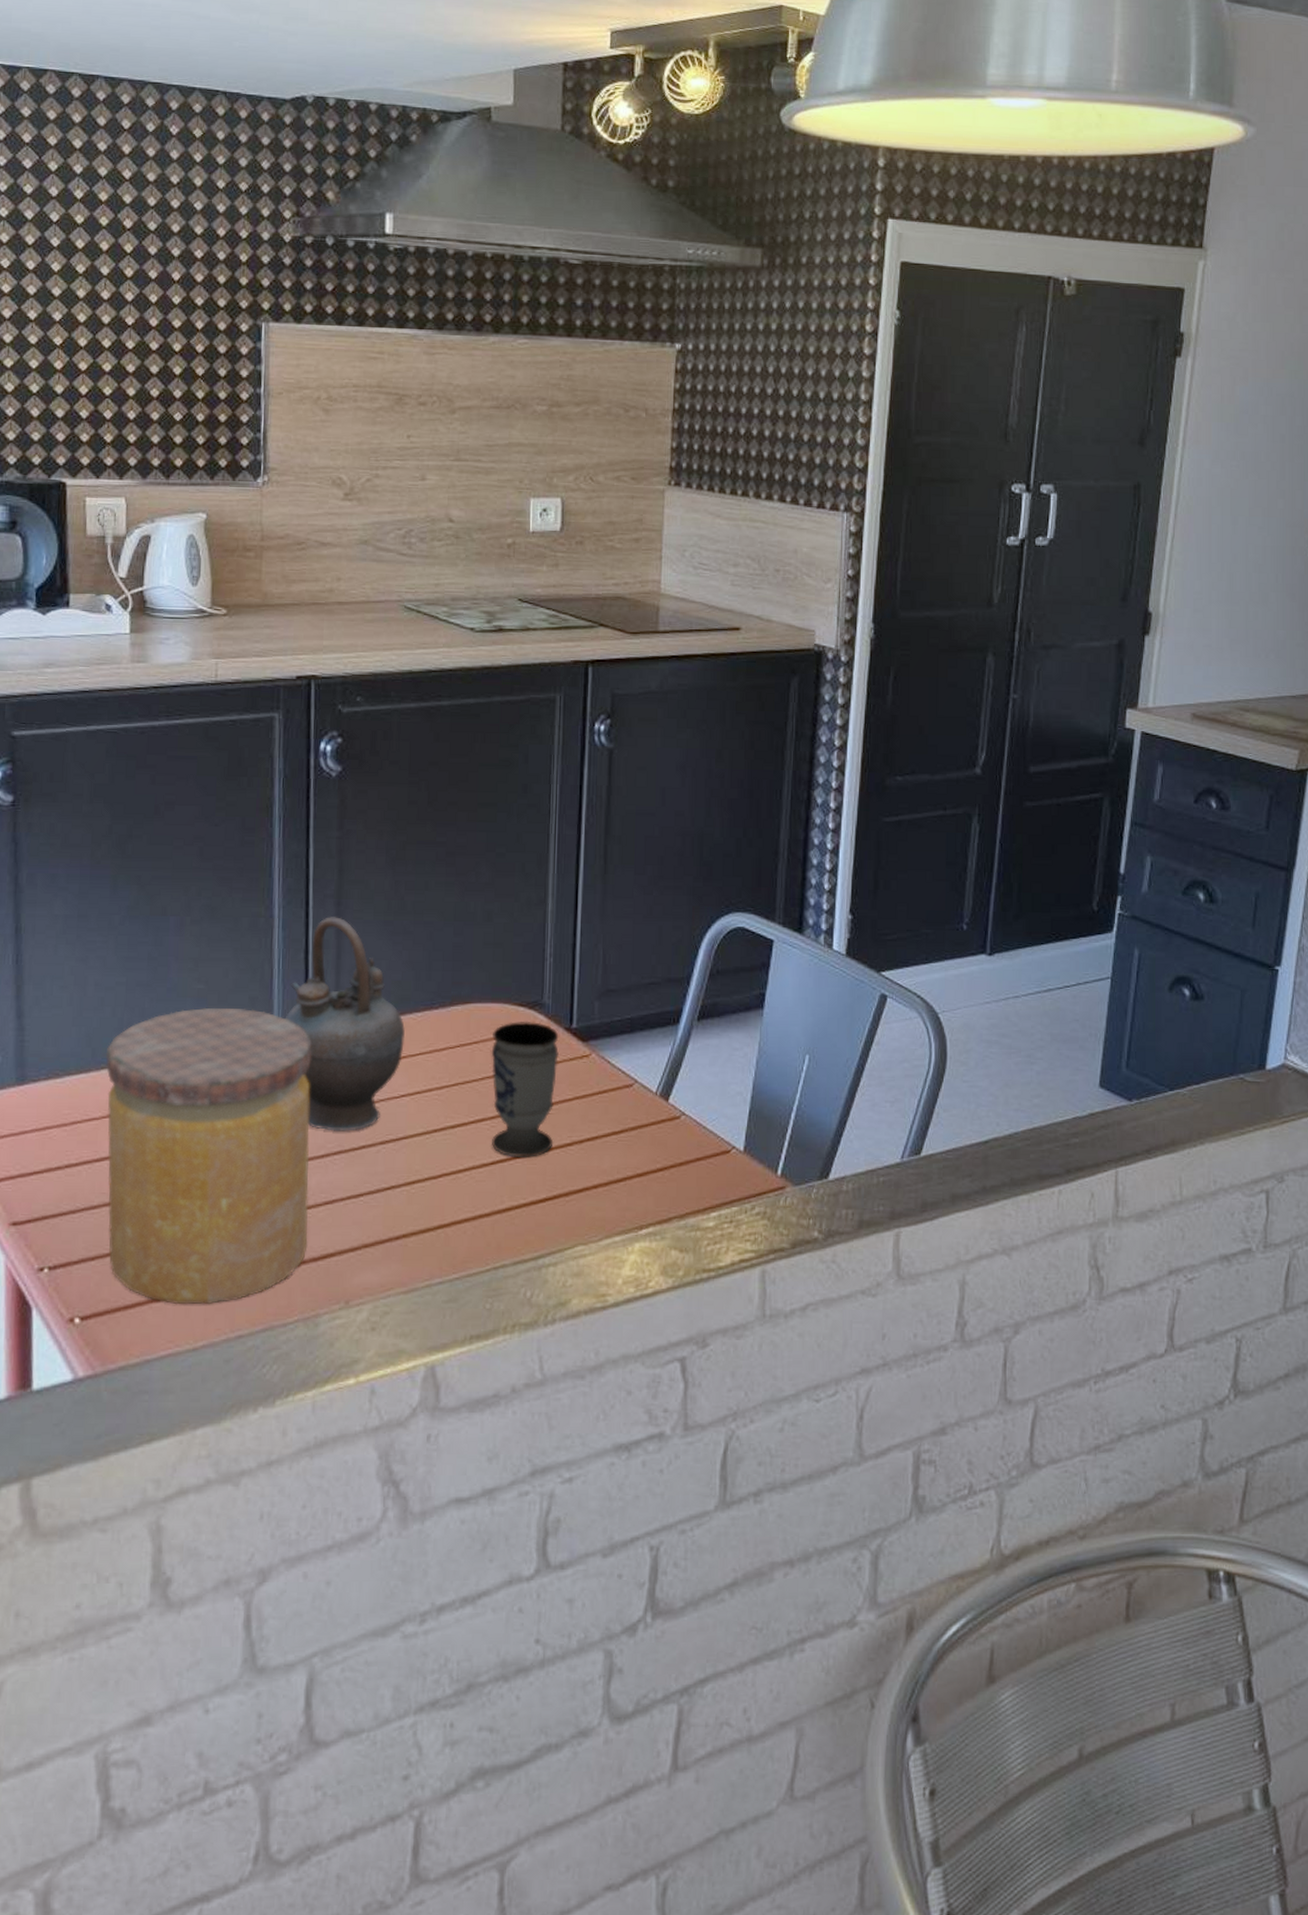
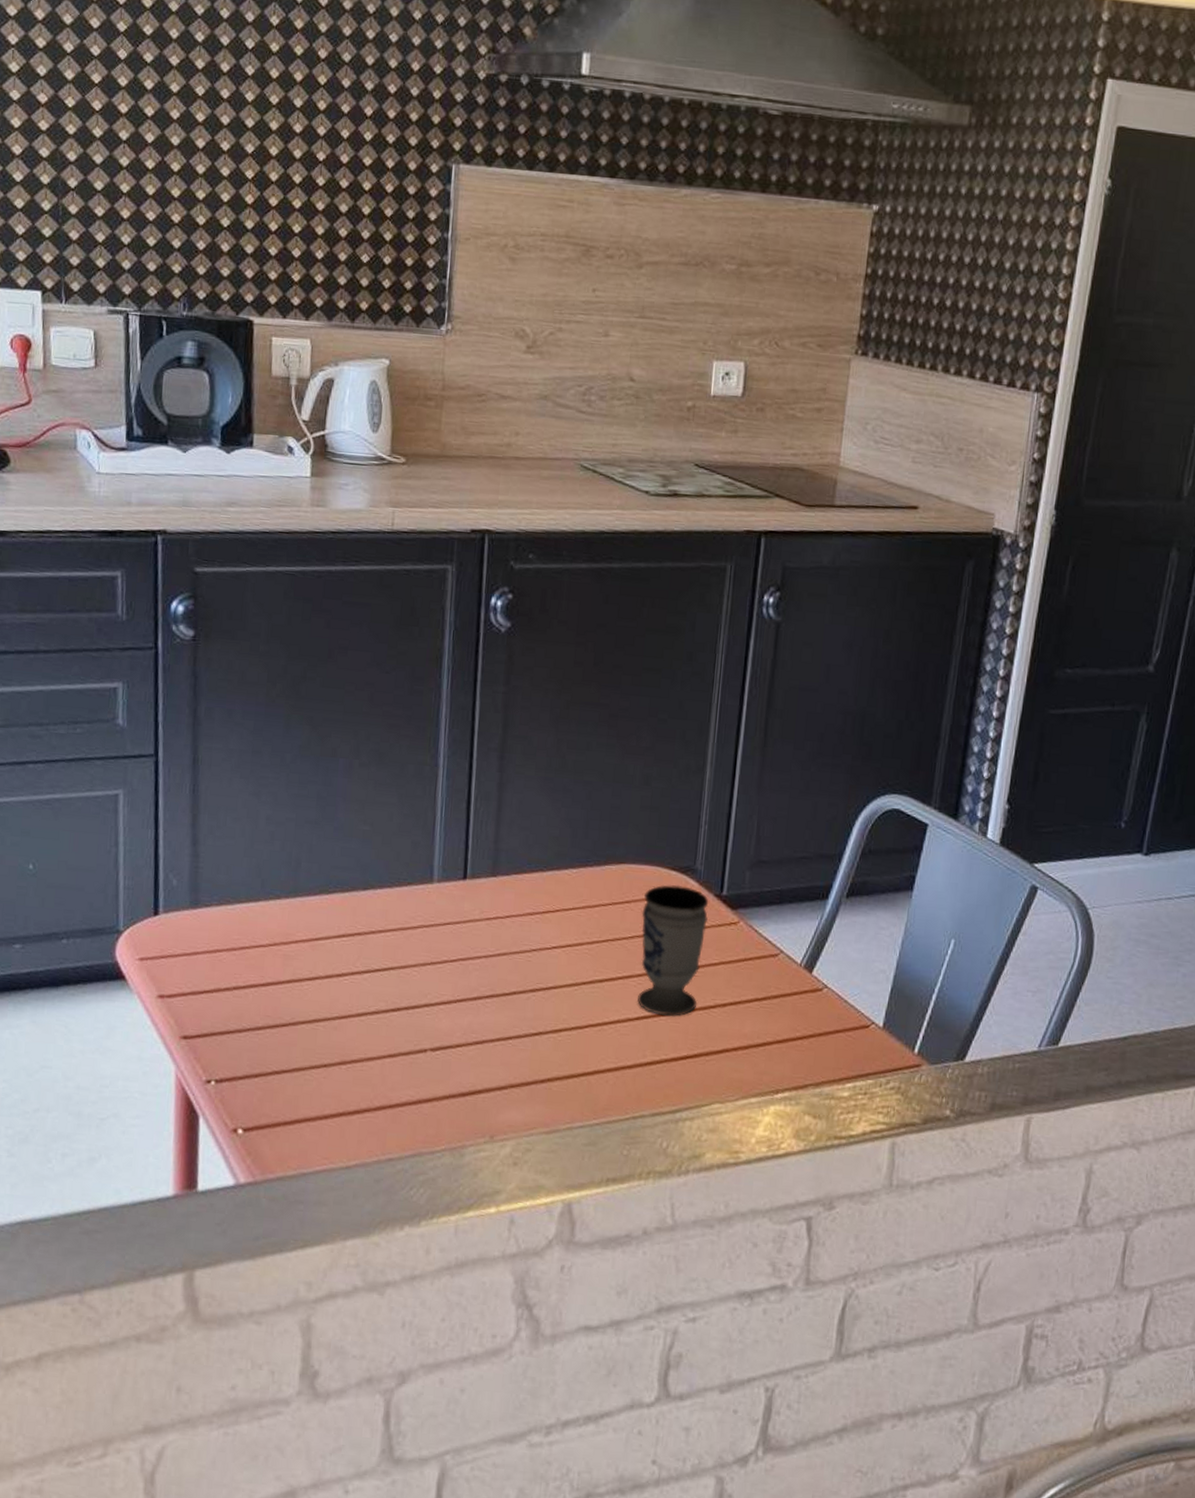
jar: present [105,1008,312,1305] -> none [271,848,470,1128]
teapot: present [284,917,405,1131] -> none [445,769,560,977]

